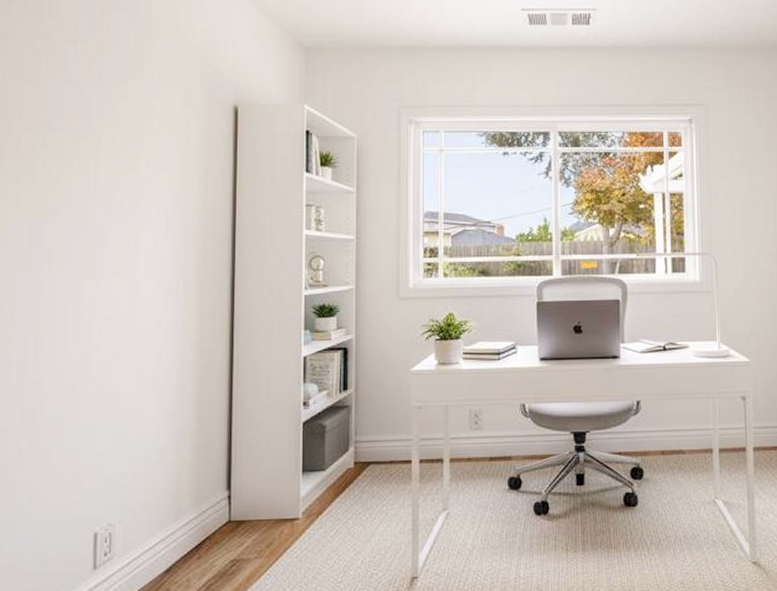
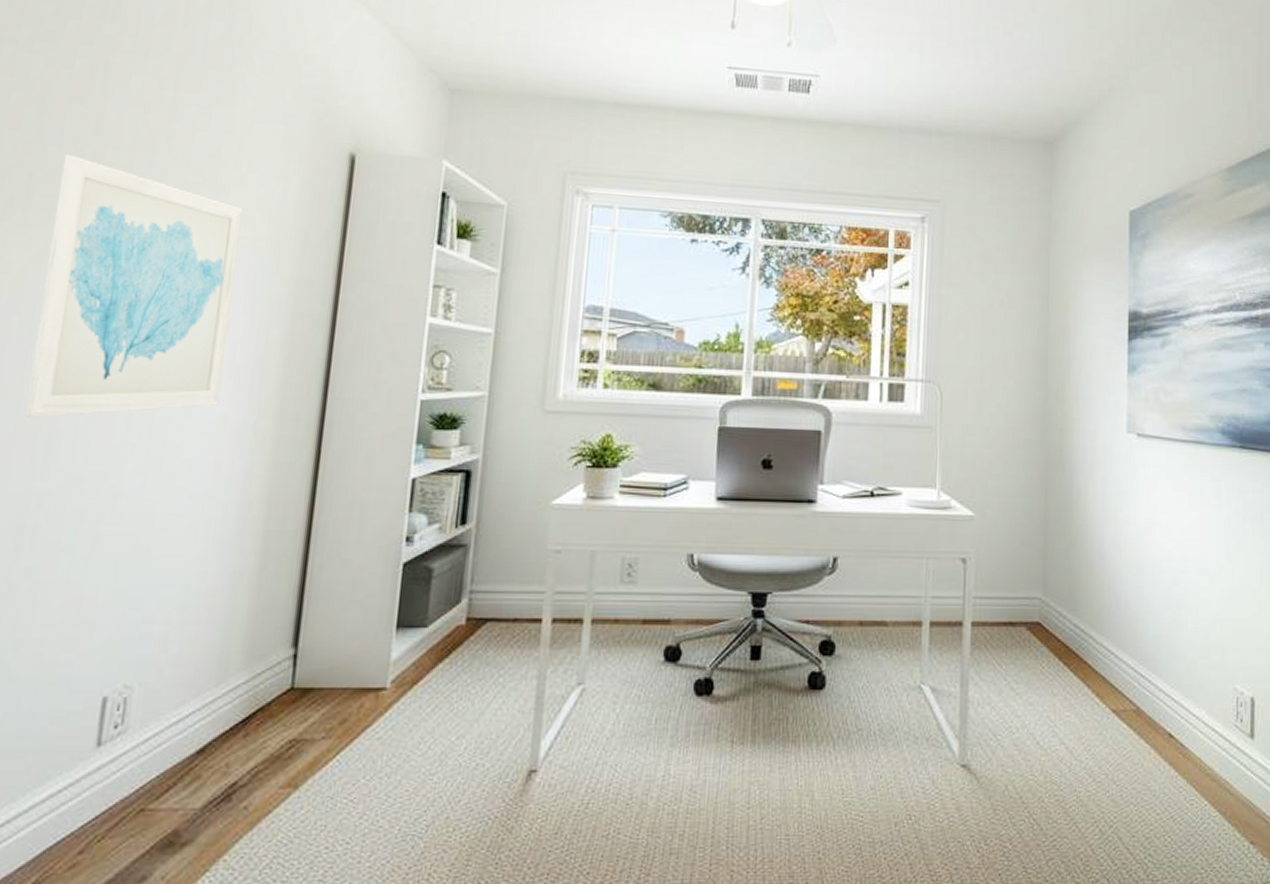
wall art: none [17,125,159,327] -> present [24,155,244,418]

